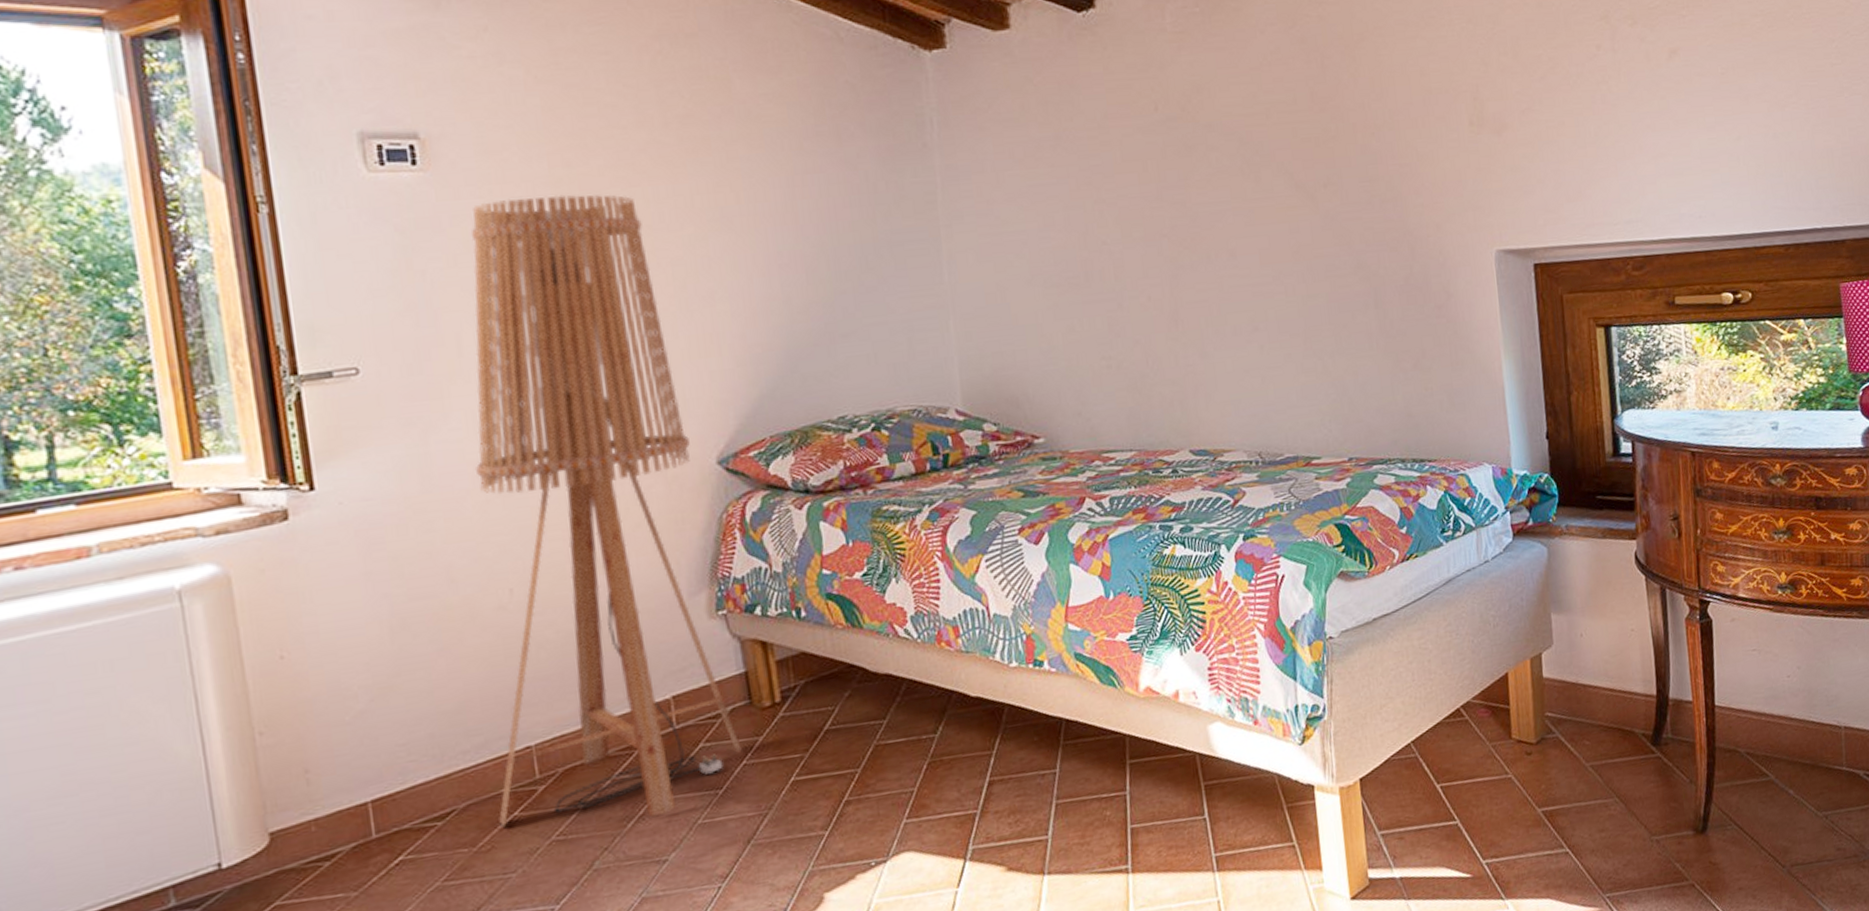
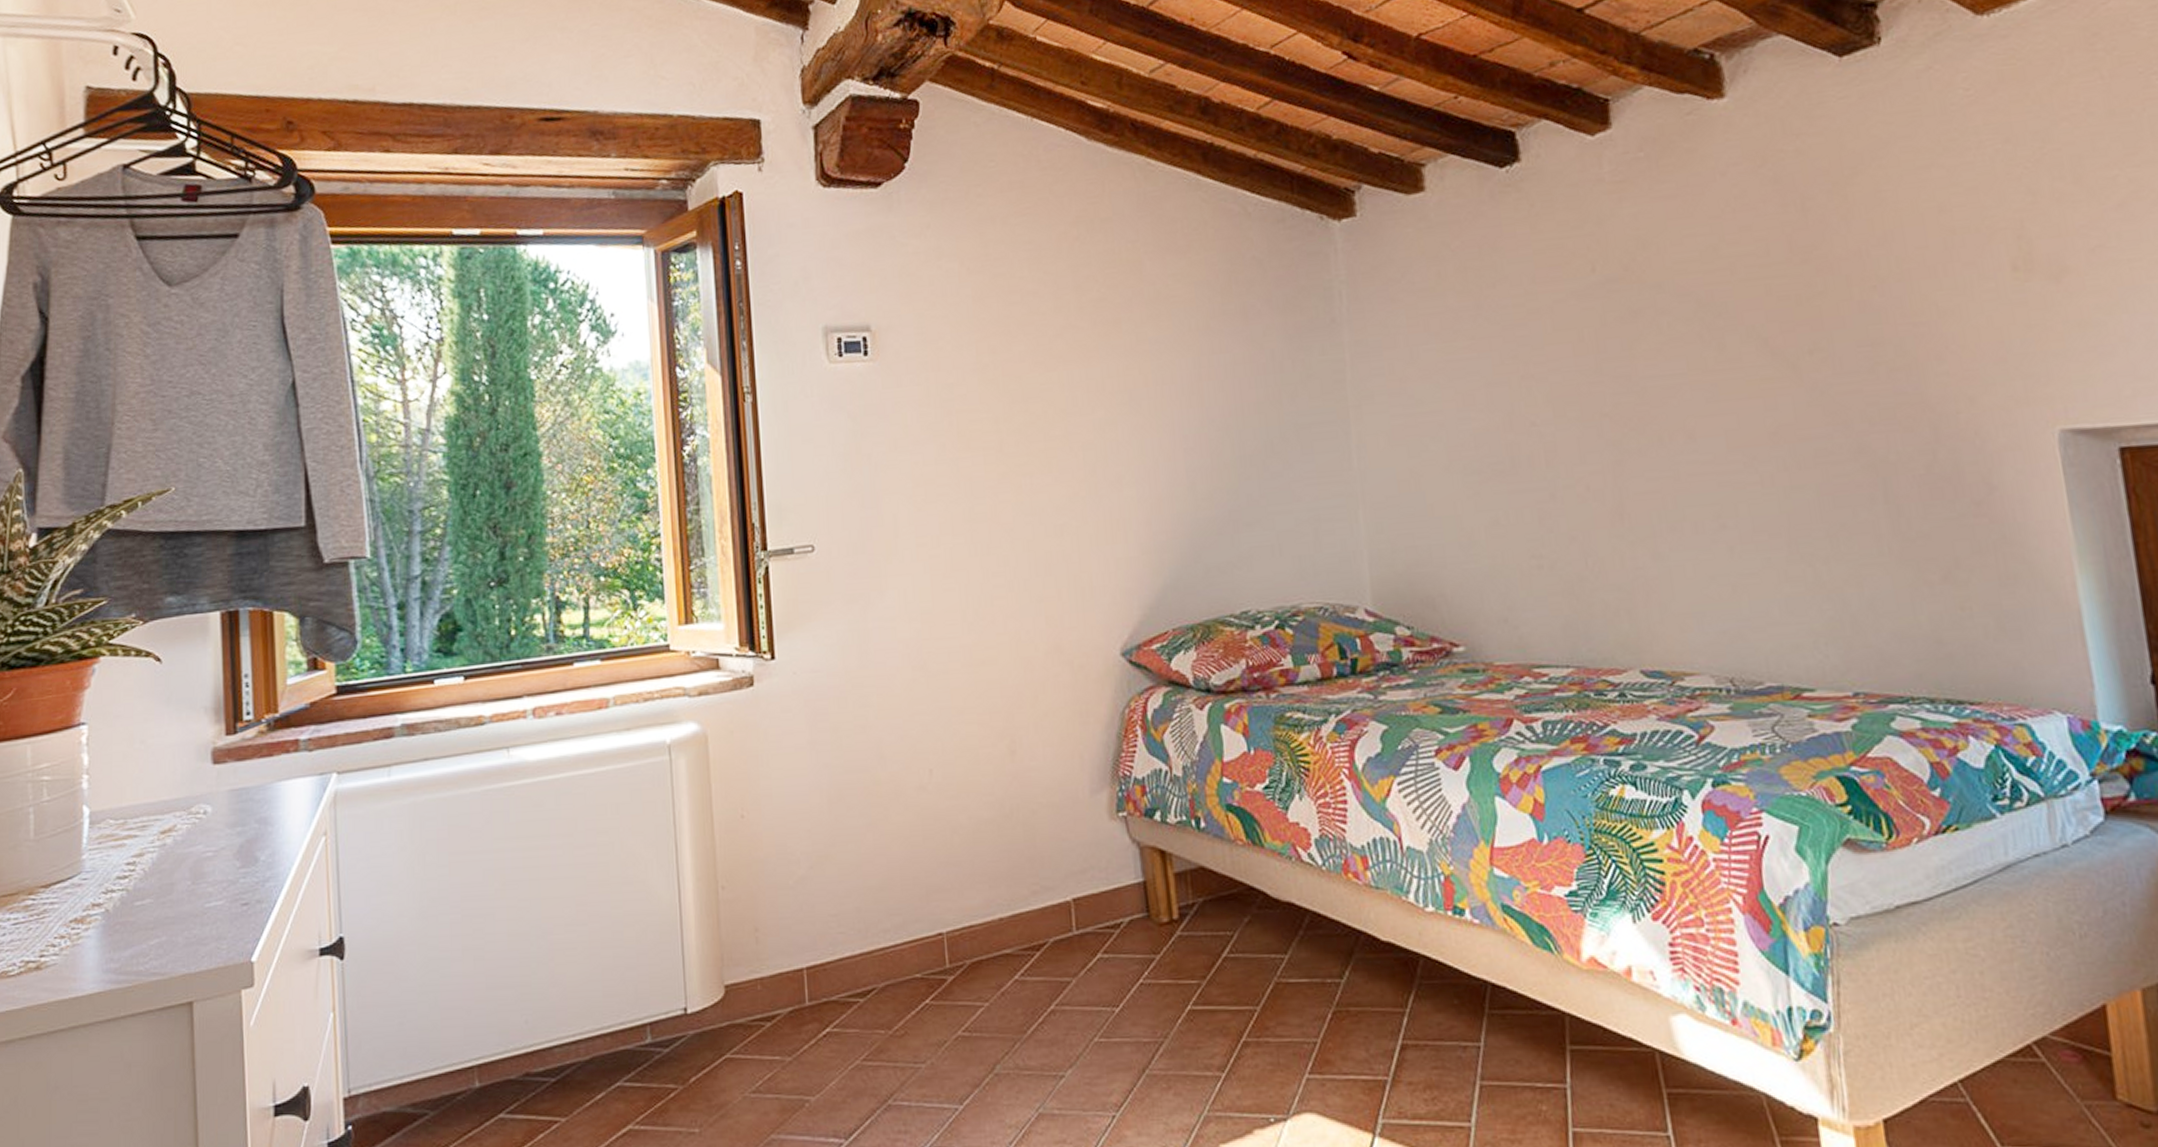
floor lamp: present [470,194,742,828] -> none [904,380,1139,1027]

